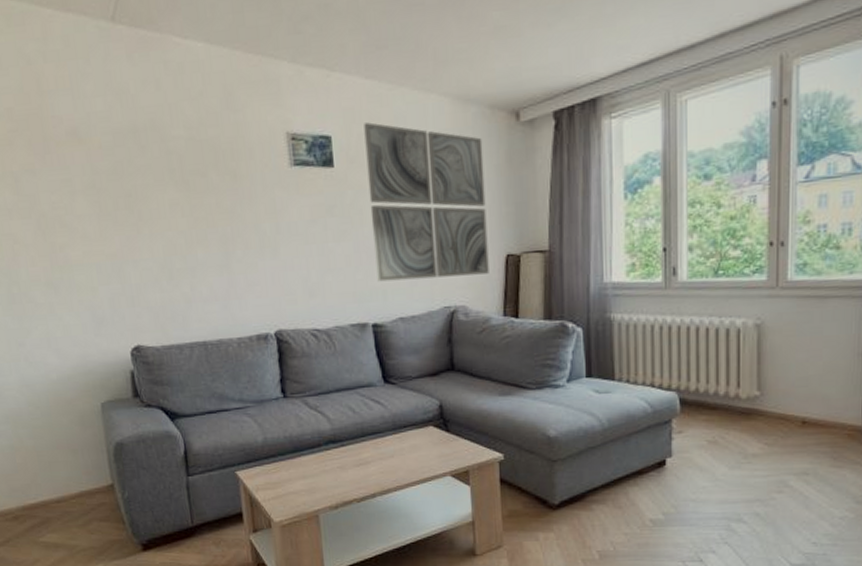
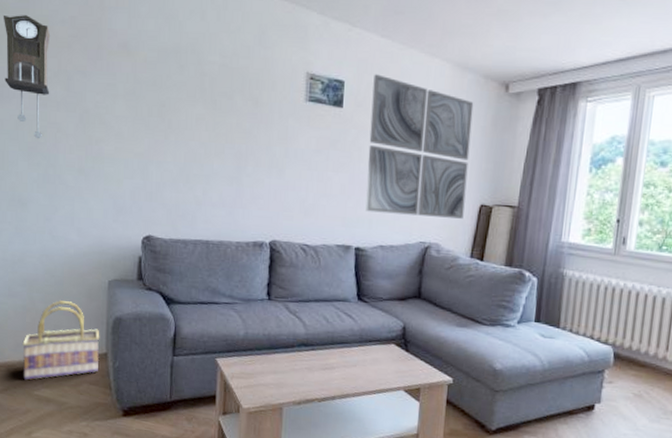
basket: none [17,433,107,528] -> present [22,300,100,380]

